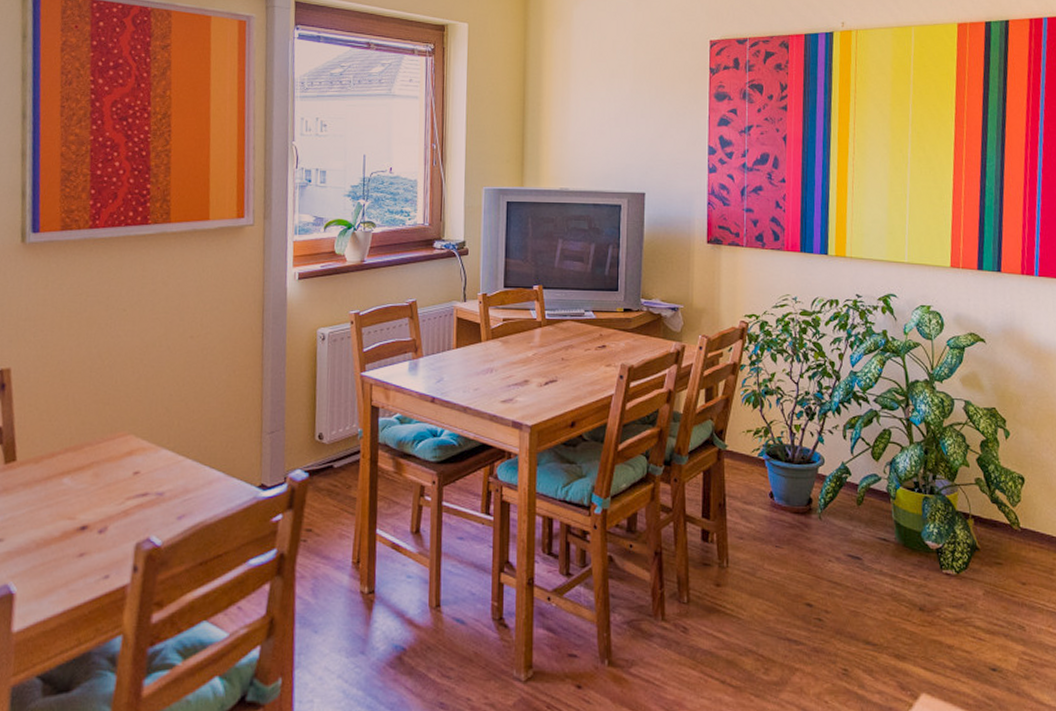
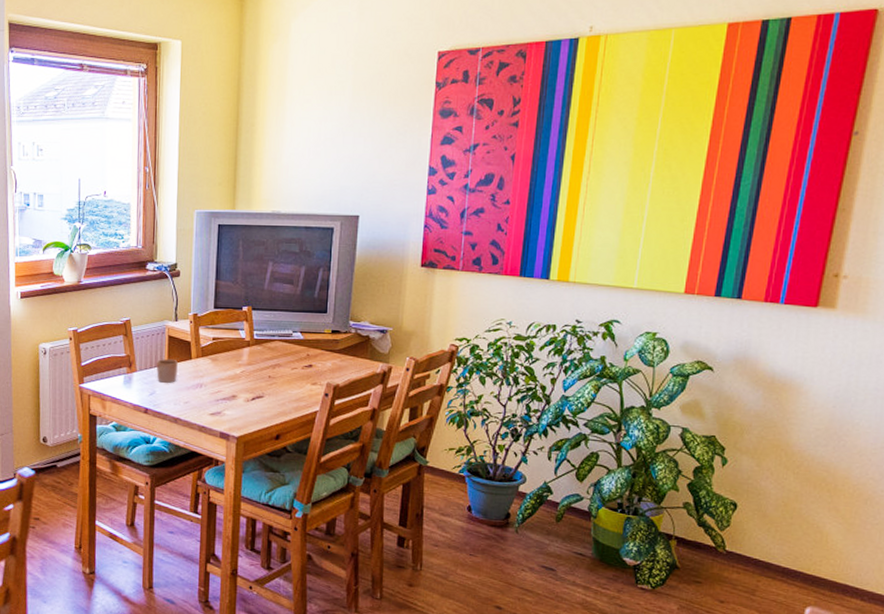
cup: none [444,343,467,369] -> present [156,359,178,383]

